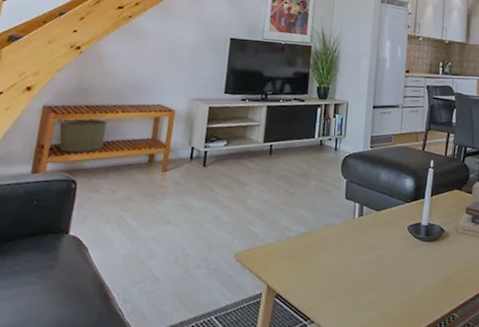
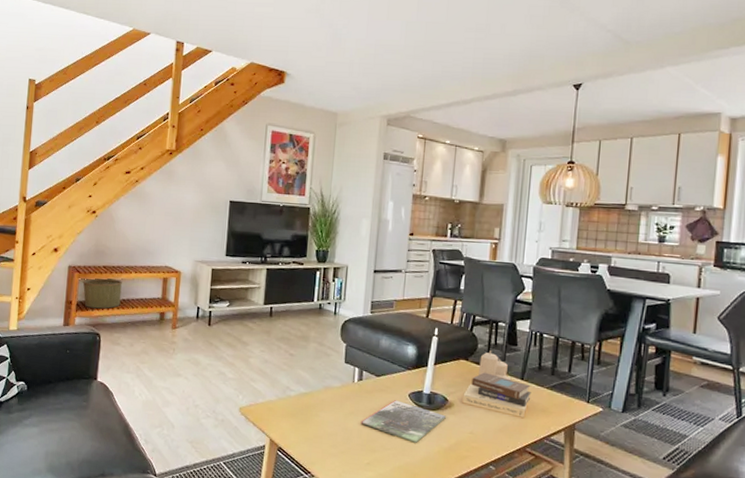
magazine: none [361,234,443,276] -> present [360,400,446,443]

